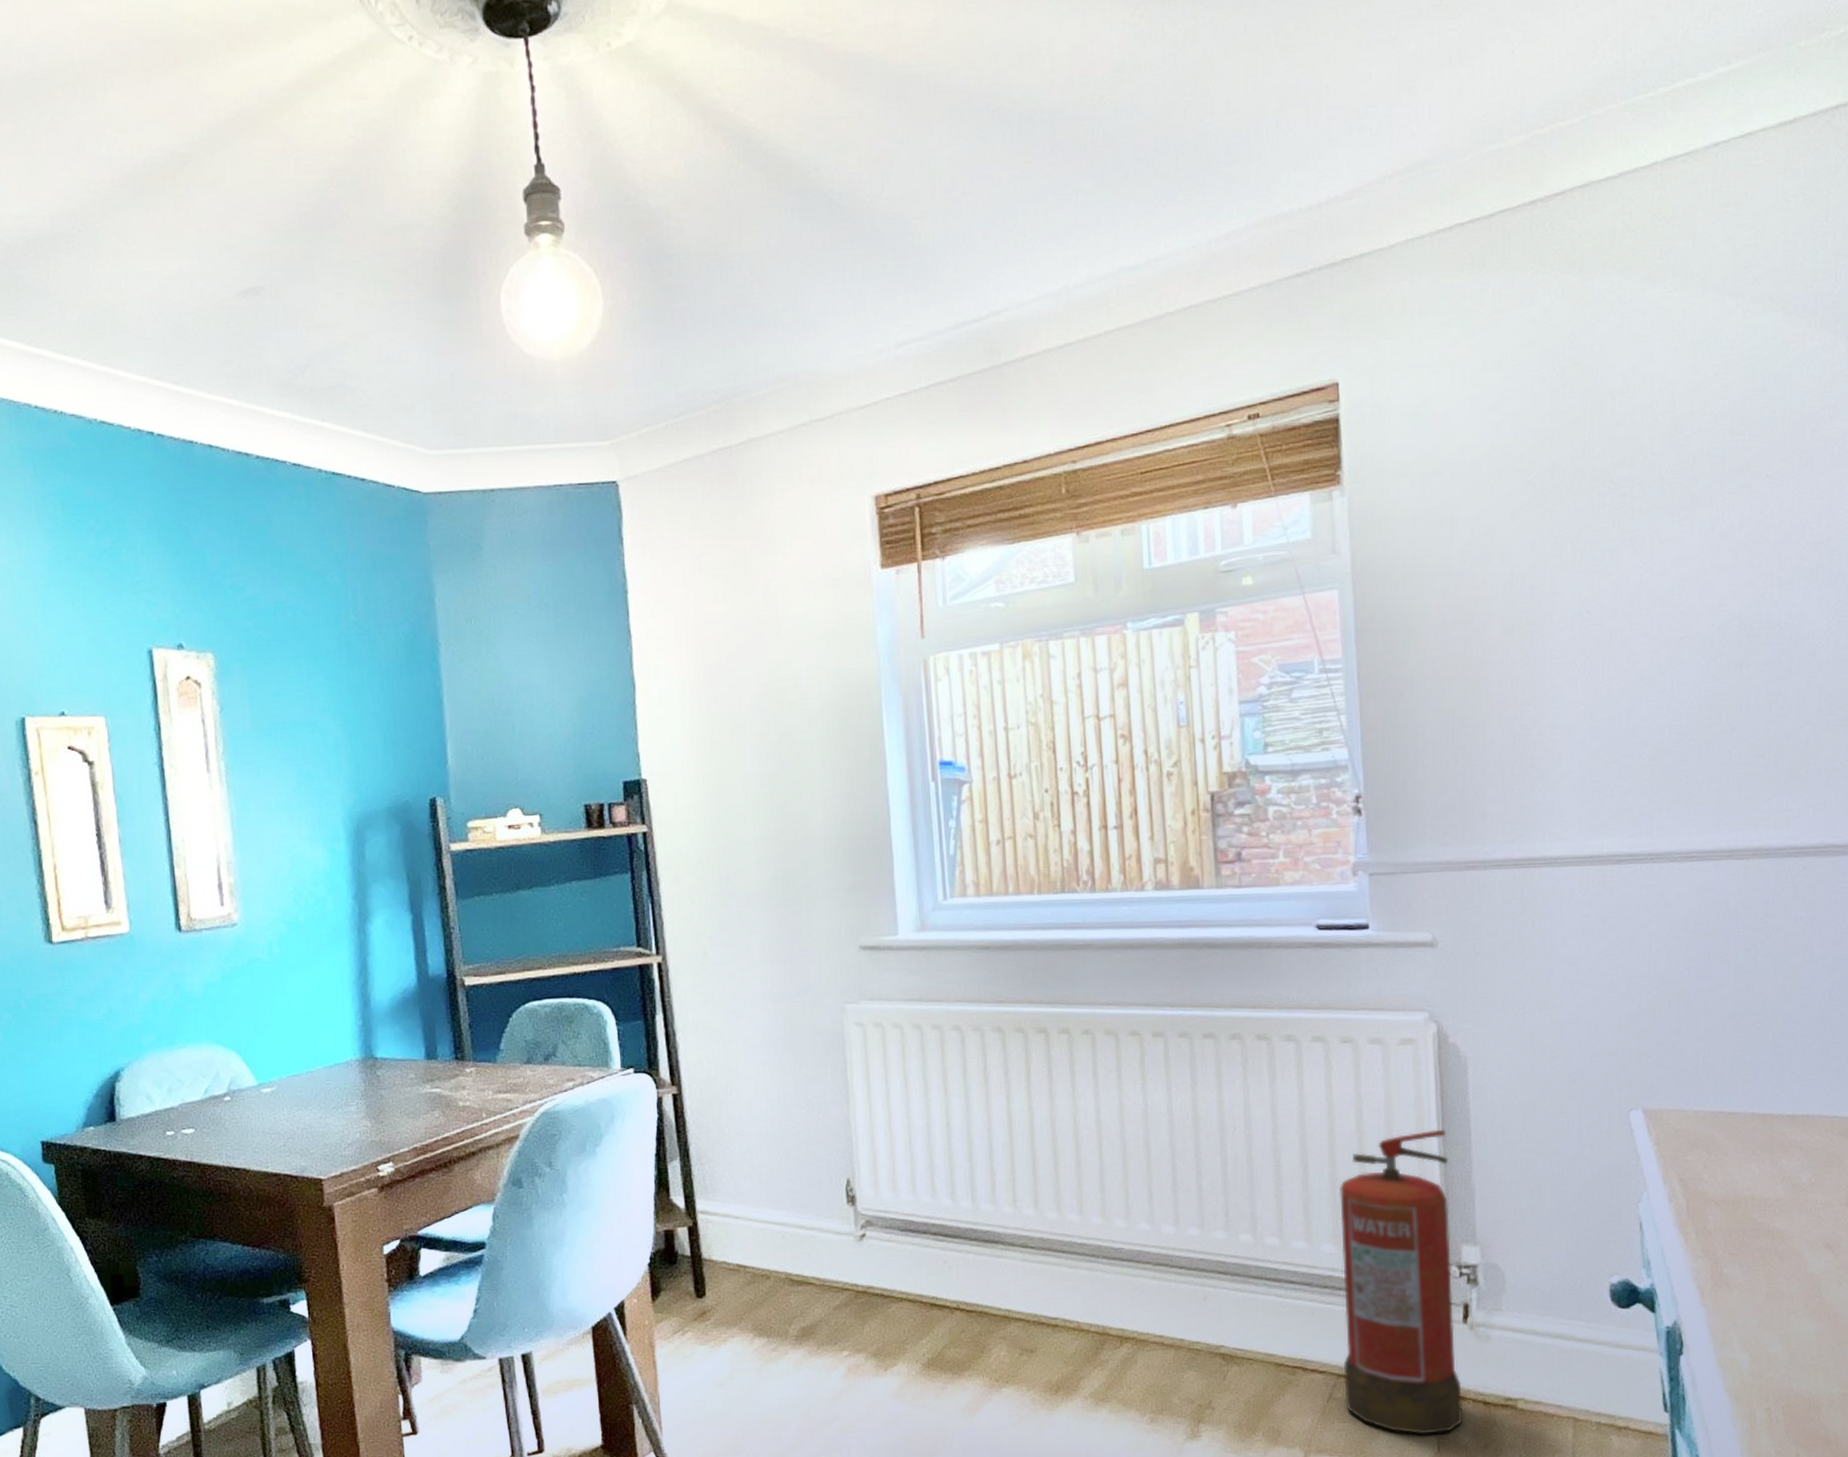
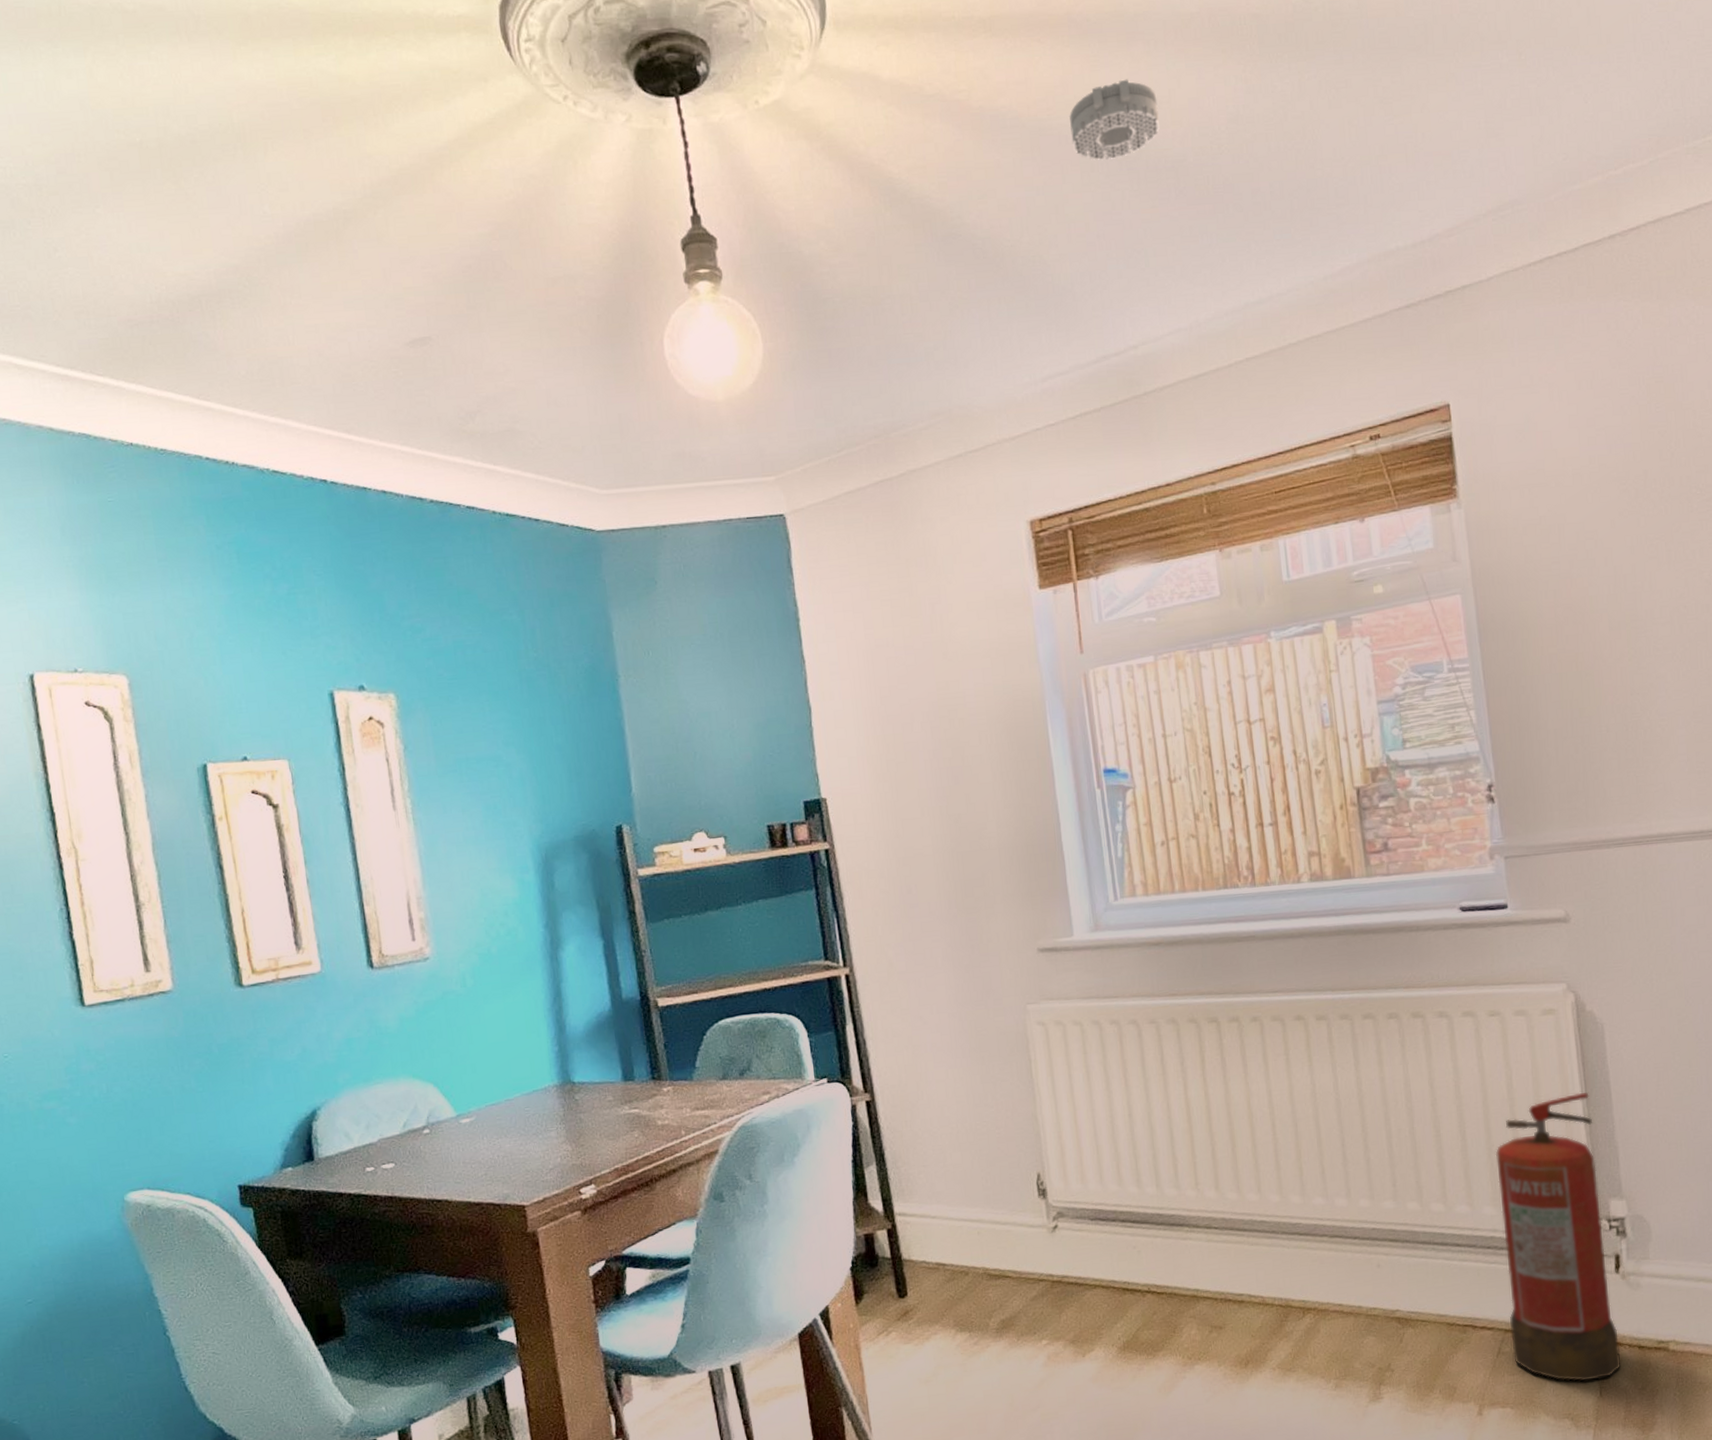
smoke detector: none [940,23,1038,112] -> present [1069,79,1160,161]

